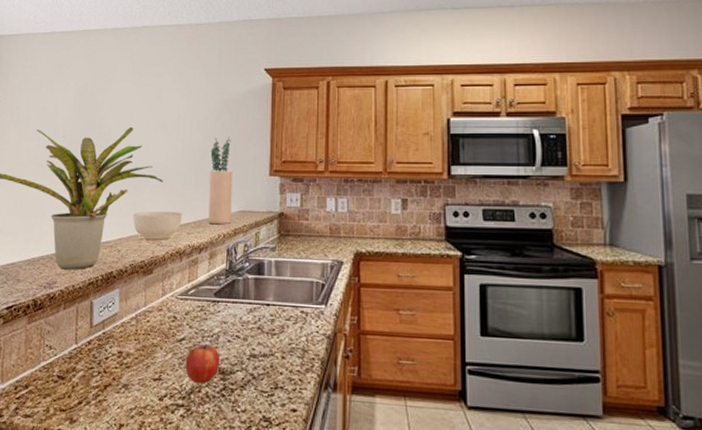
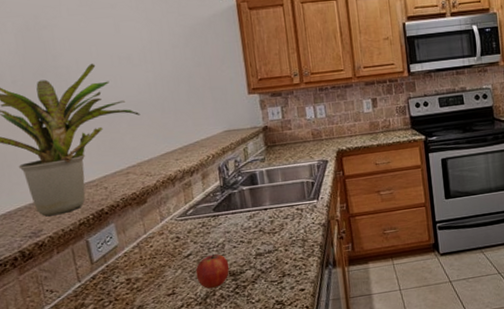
bowl: present [133,211,182,241] -> none [114,141,168,173]
vase: present [208,137,233,225] -> none [184,62,218,148]

